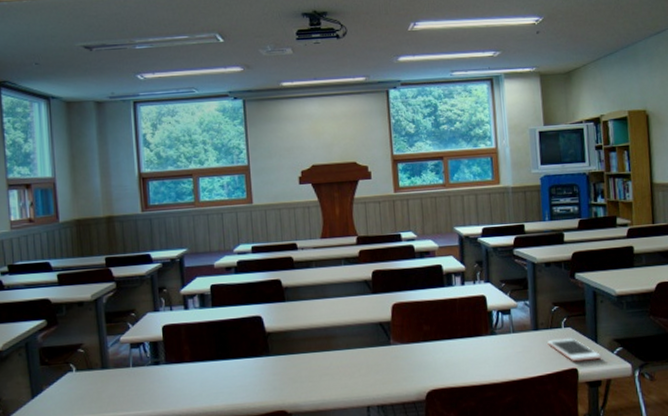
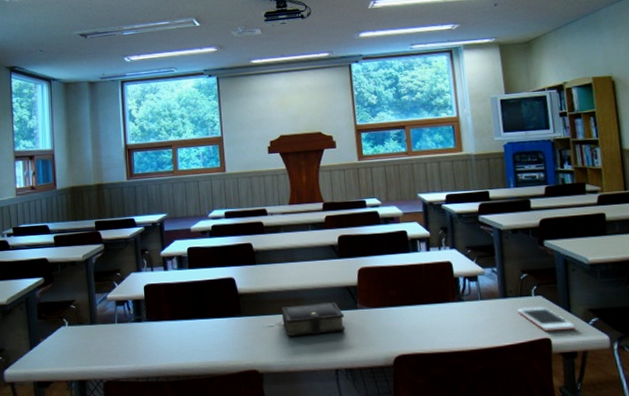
book: none [308,339,378,375] -> present [278,302,346,336]

